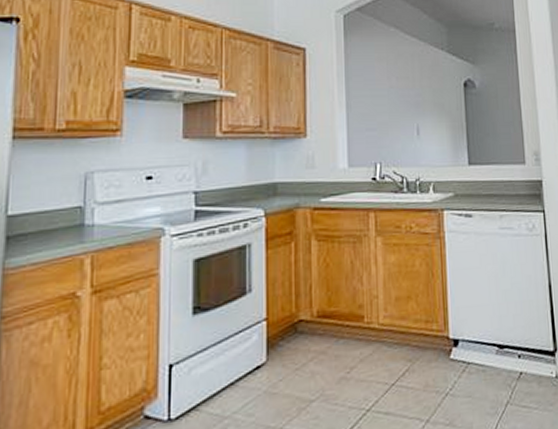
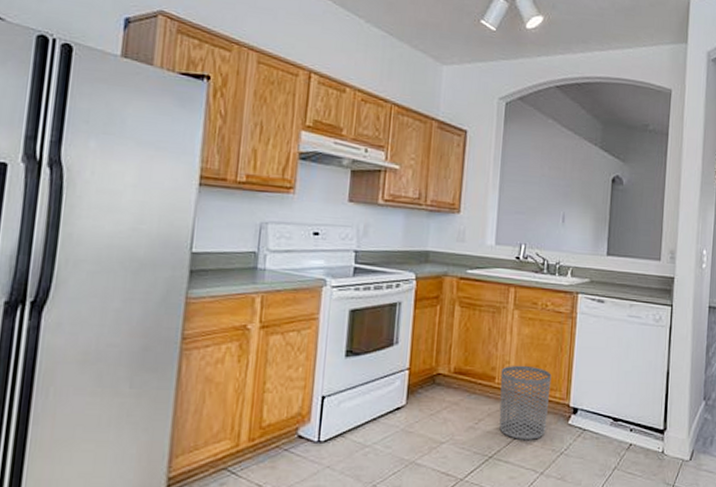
waste bin: none [369,298,427,385] -> present [499,365,552,440]

